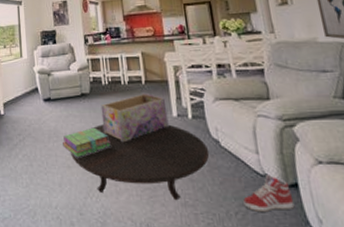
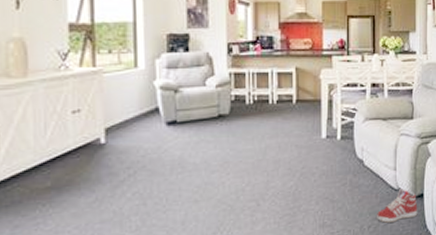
stack of books: present [63,127,111,158] -> none [190,154,250,190]
table: present [70,124,210,201] -> none [198,146,353,225]
decorative box: present [100,92,169,143] -> none [242,113,316,169]

